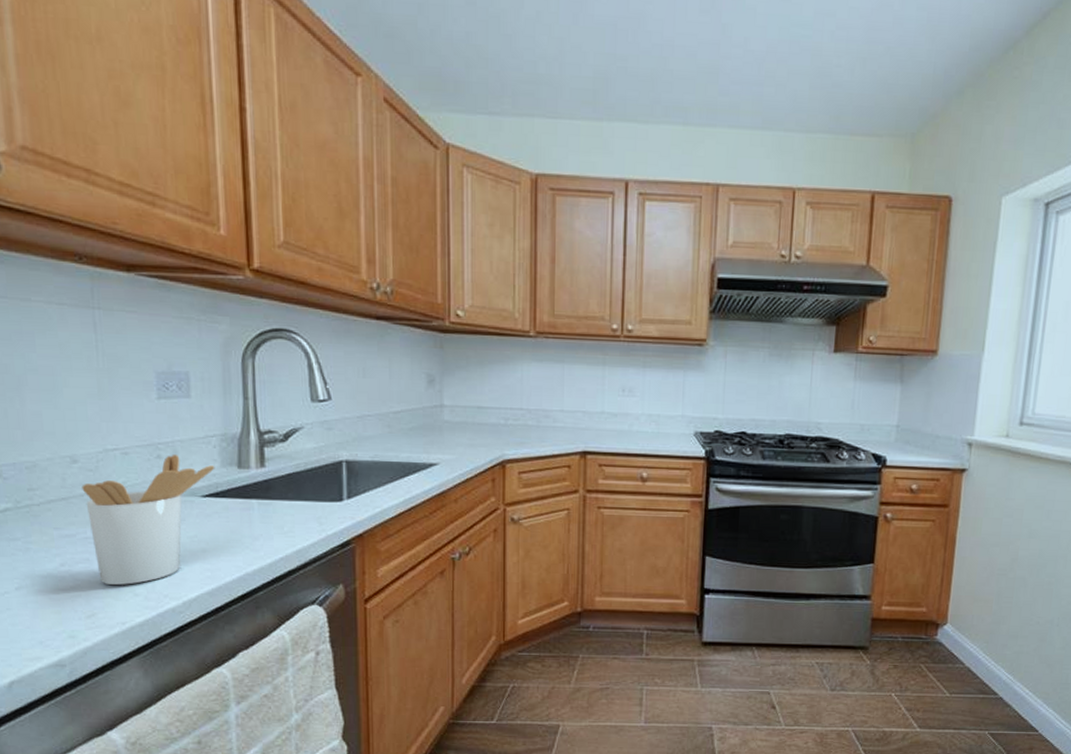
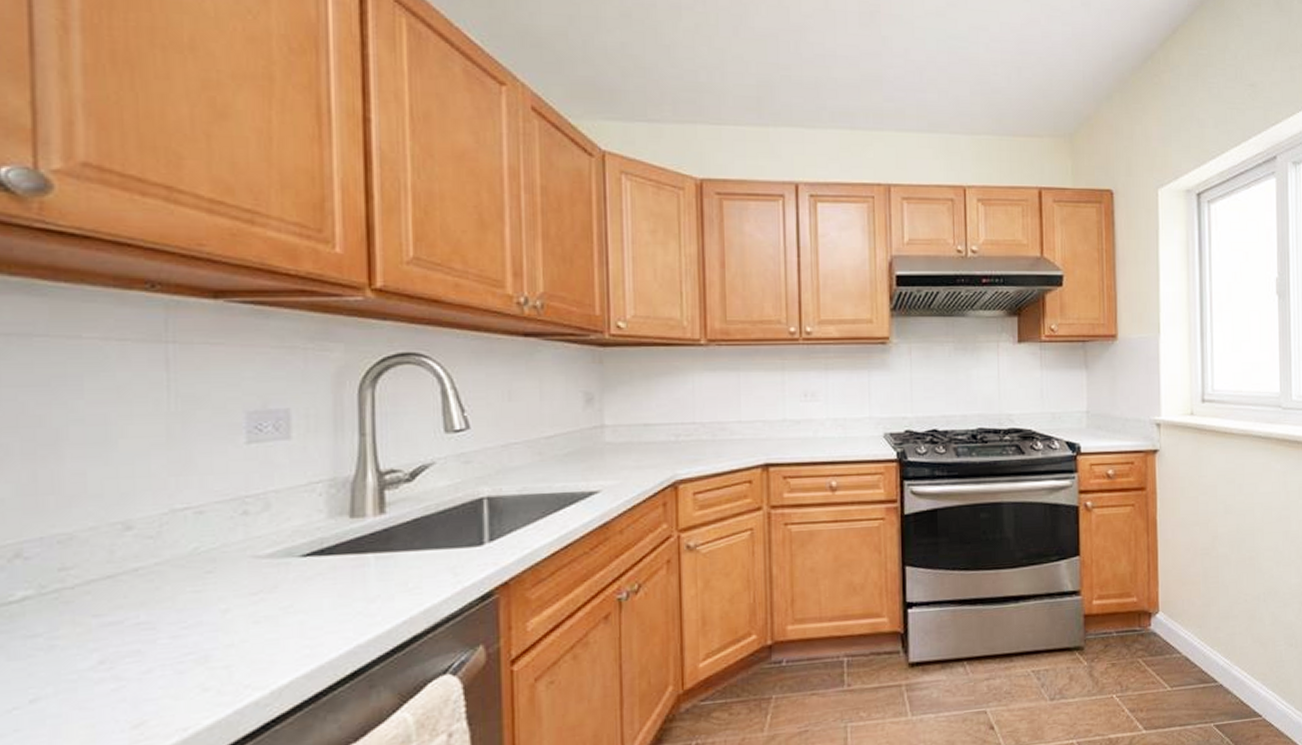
utensil holder: present [81,454,215,585] -> none [136,507,320,681]

